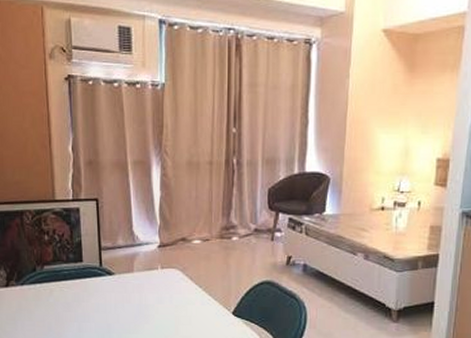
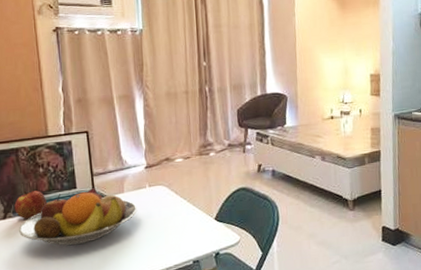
apple: none [17,259,51,290] -> present [14,190,47,220]
fruit bowl: none [21,263,147,324] -> present [19,188,137,246]

